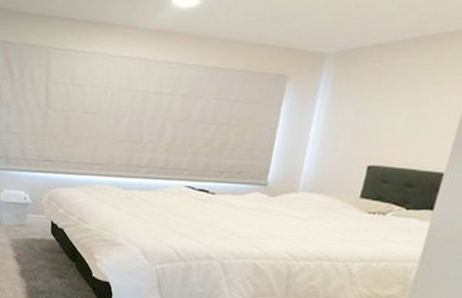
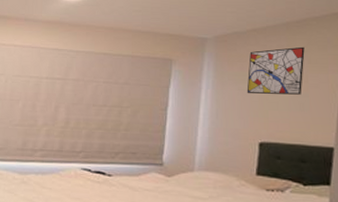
wall art: none [362,65,432,118] -> present [246,46,305,95]

